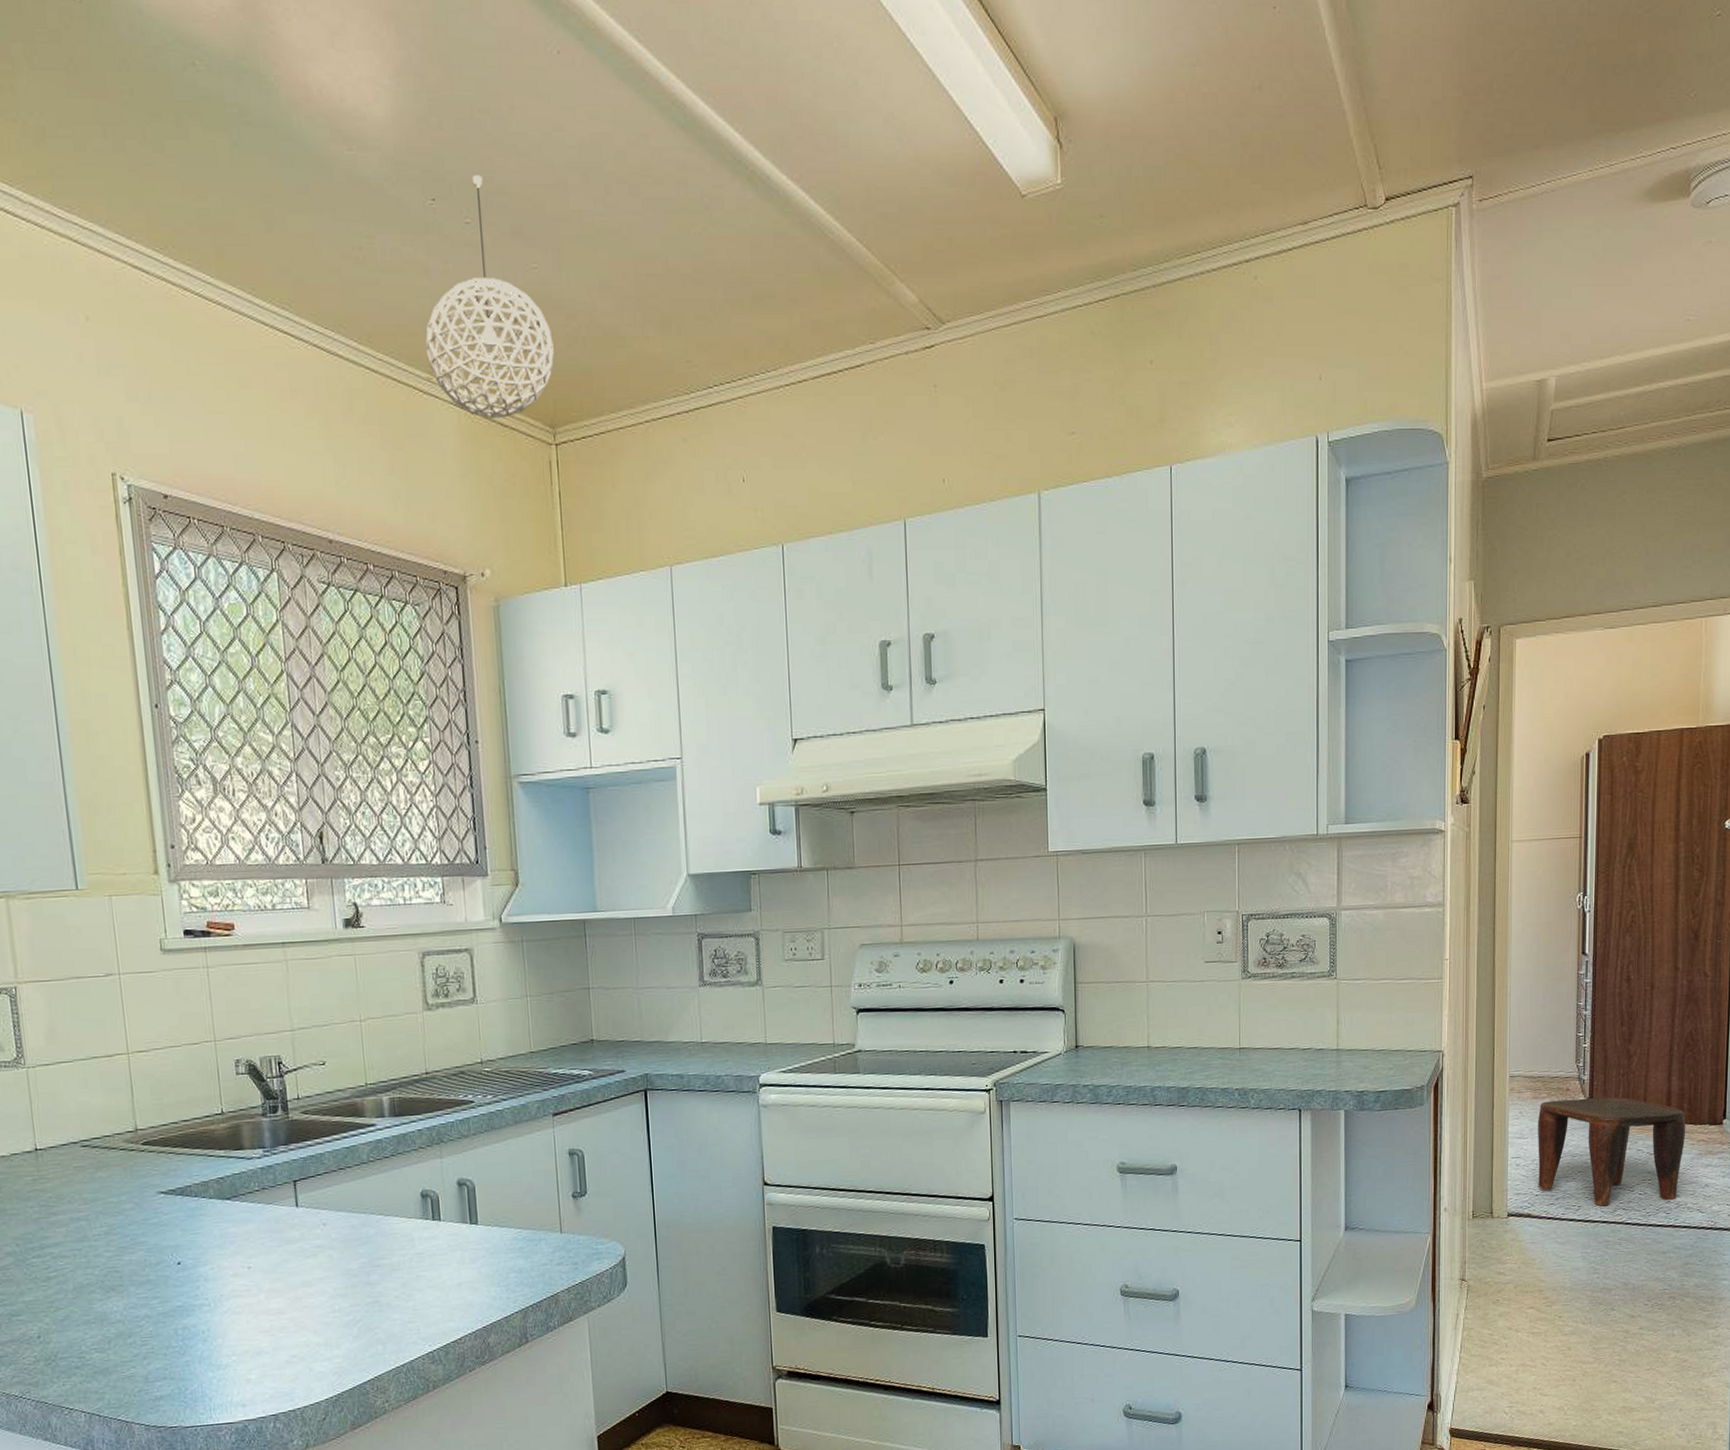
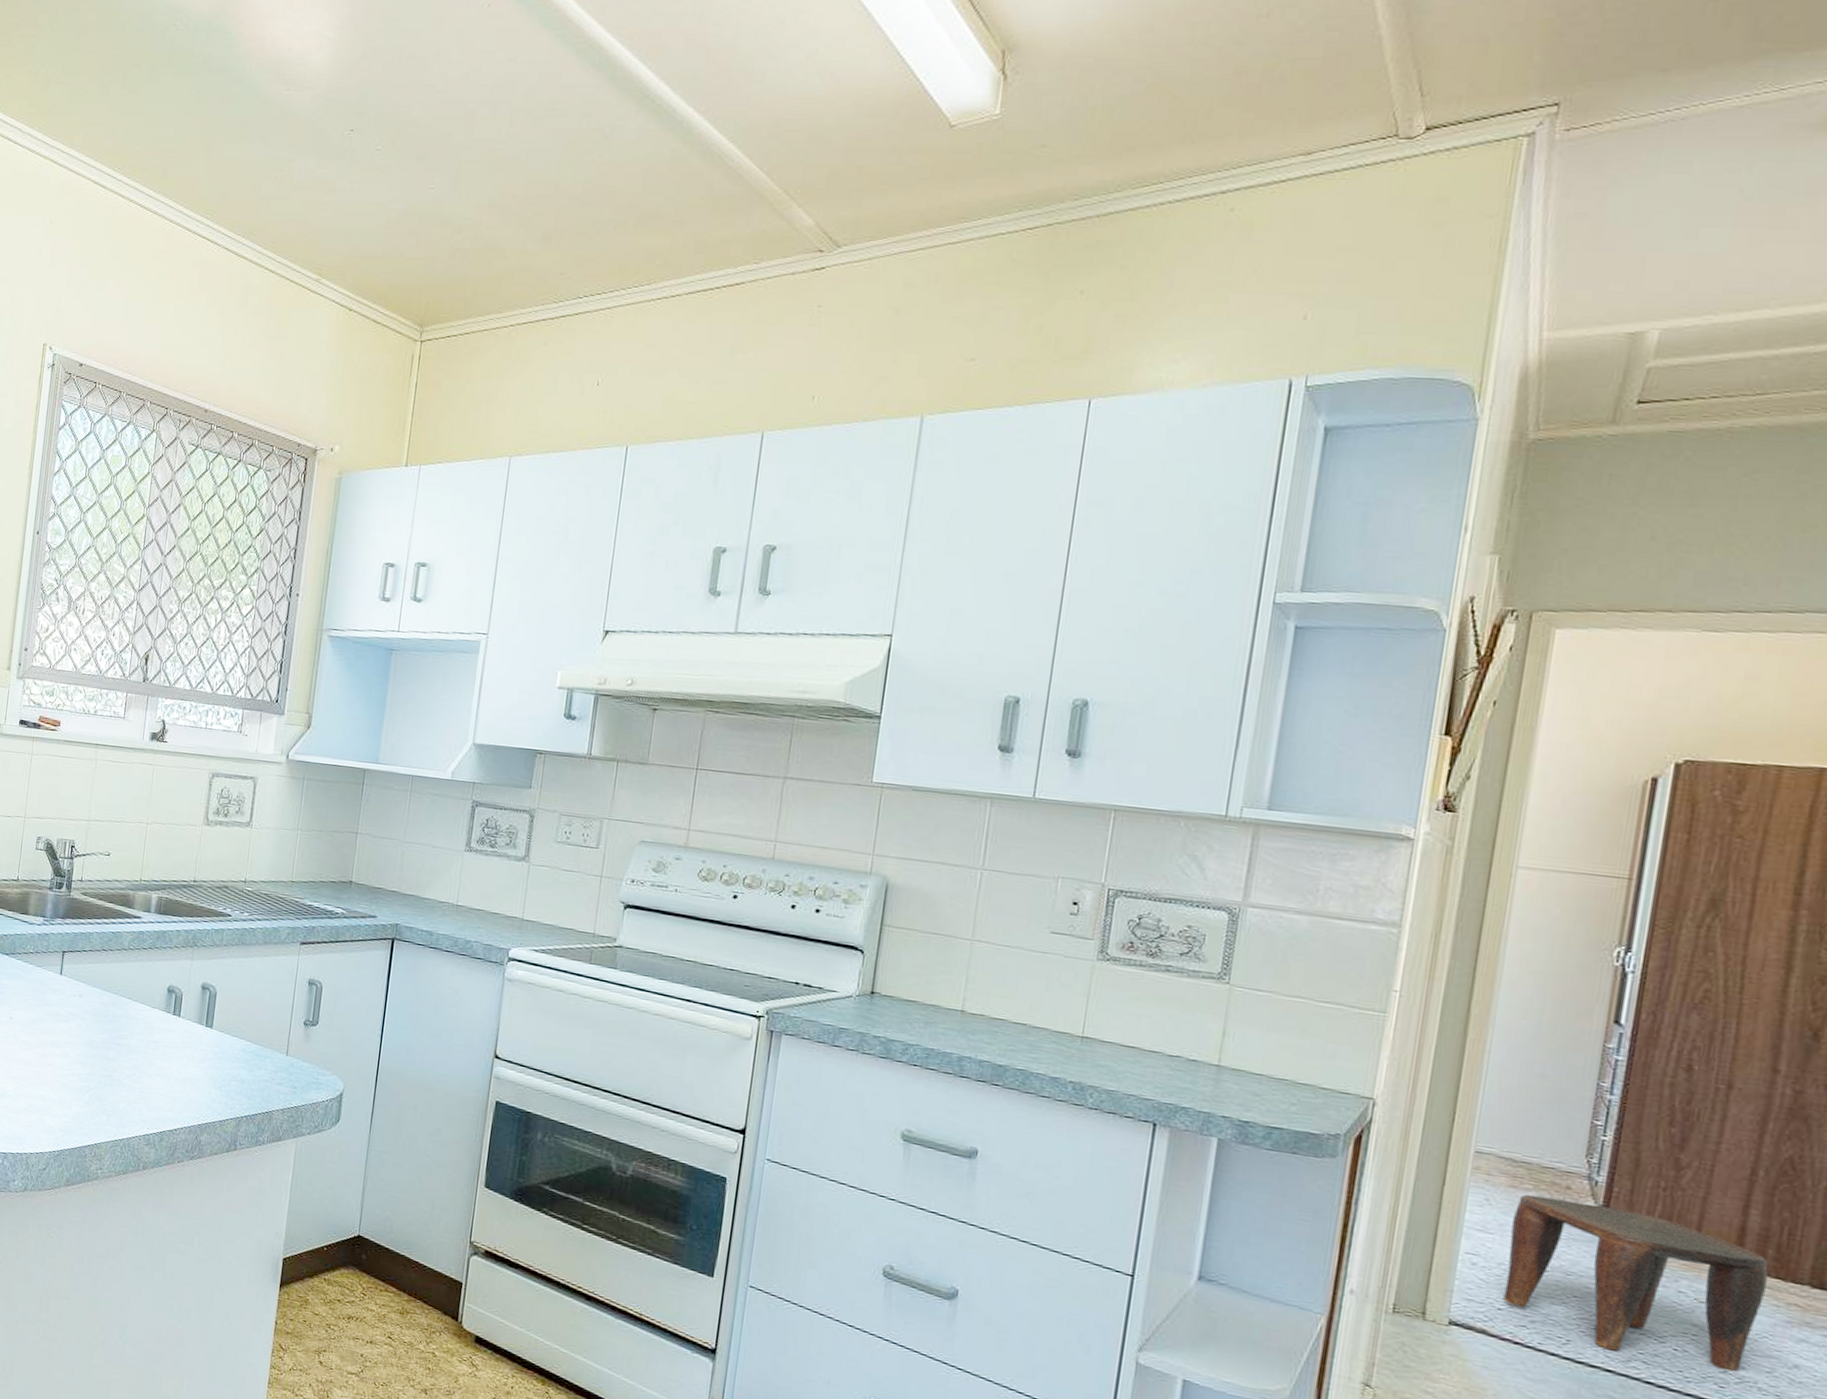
pendant light: present [426,175,554,418] -> none [320,110,436,316]

